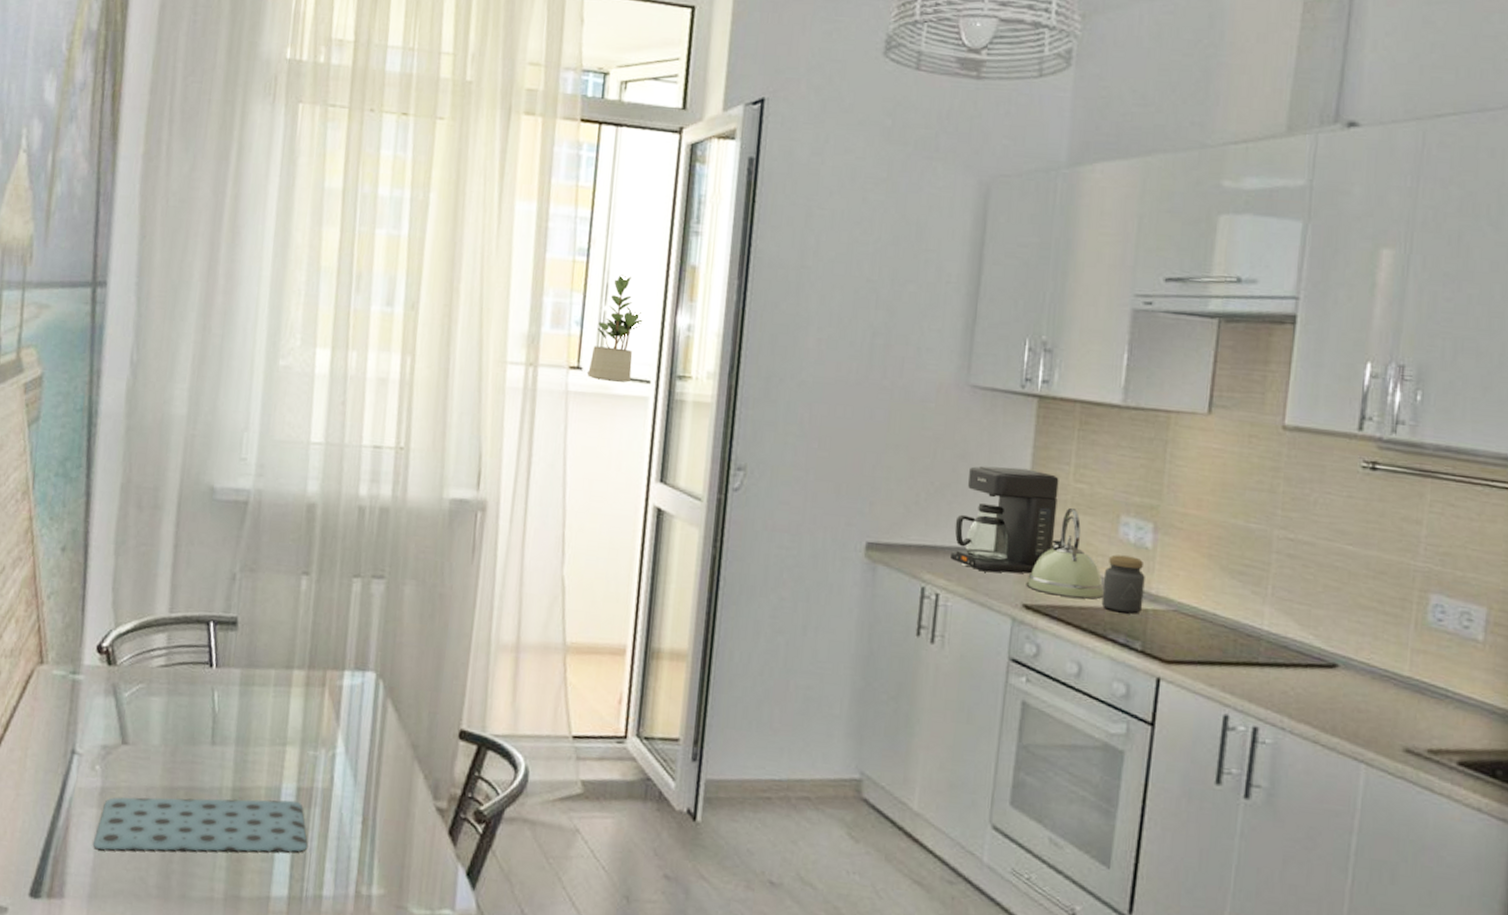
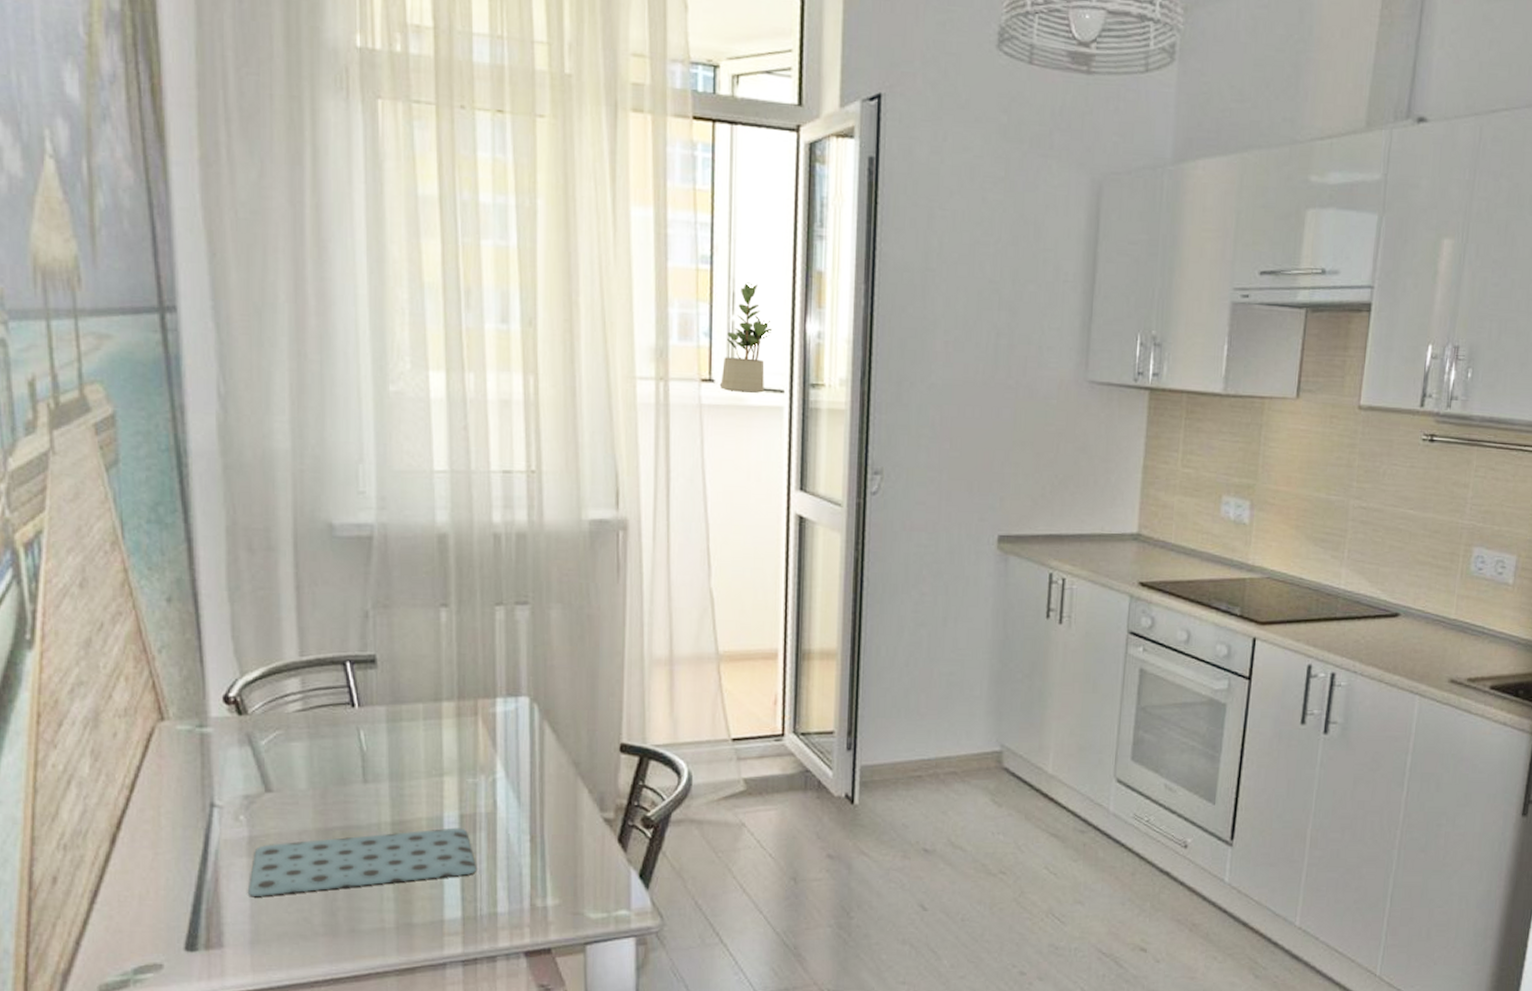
coffee maker: present [951,466,1059,574] -> none [1075,457,1169,556]
kettle: present [1026,508,1104,599] -> none [1141,492,1209,573]
jar: present [1101,554,1145,614] -> none [1206,531,1243,584]

